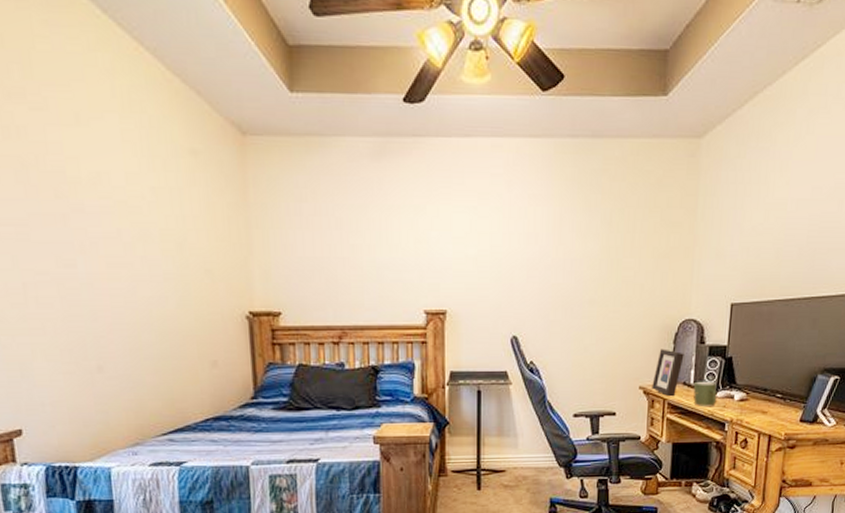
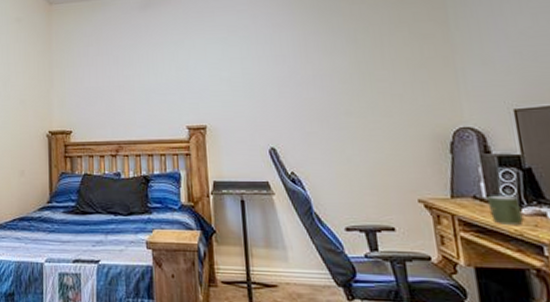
picture frame: present [651,349,684,397] -> none [433,159,468,213]

